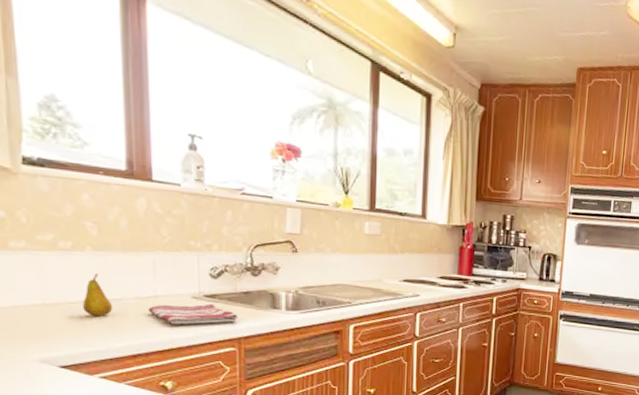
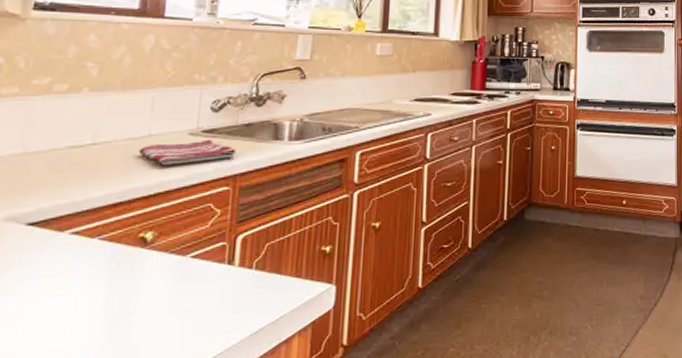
fruit: present [83,273,113,317] -> none [67,116,101,163]

